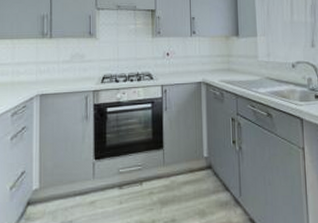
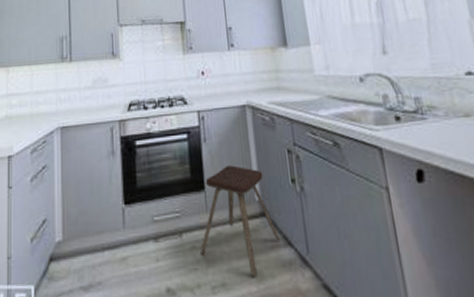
music stool: none [157,129,220,214] -> present [200,165,280,276]

